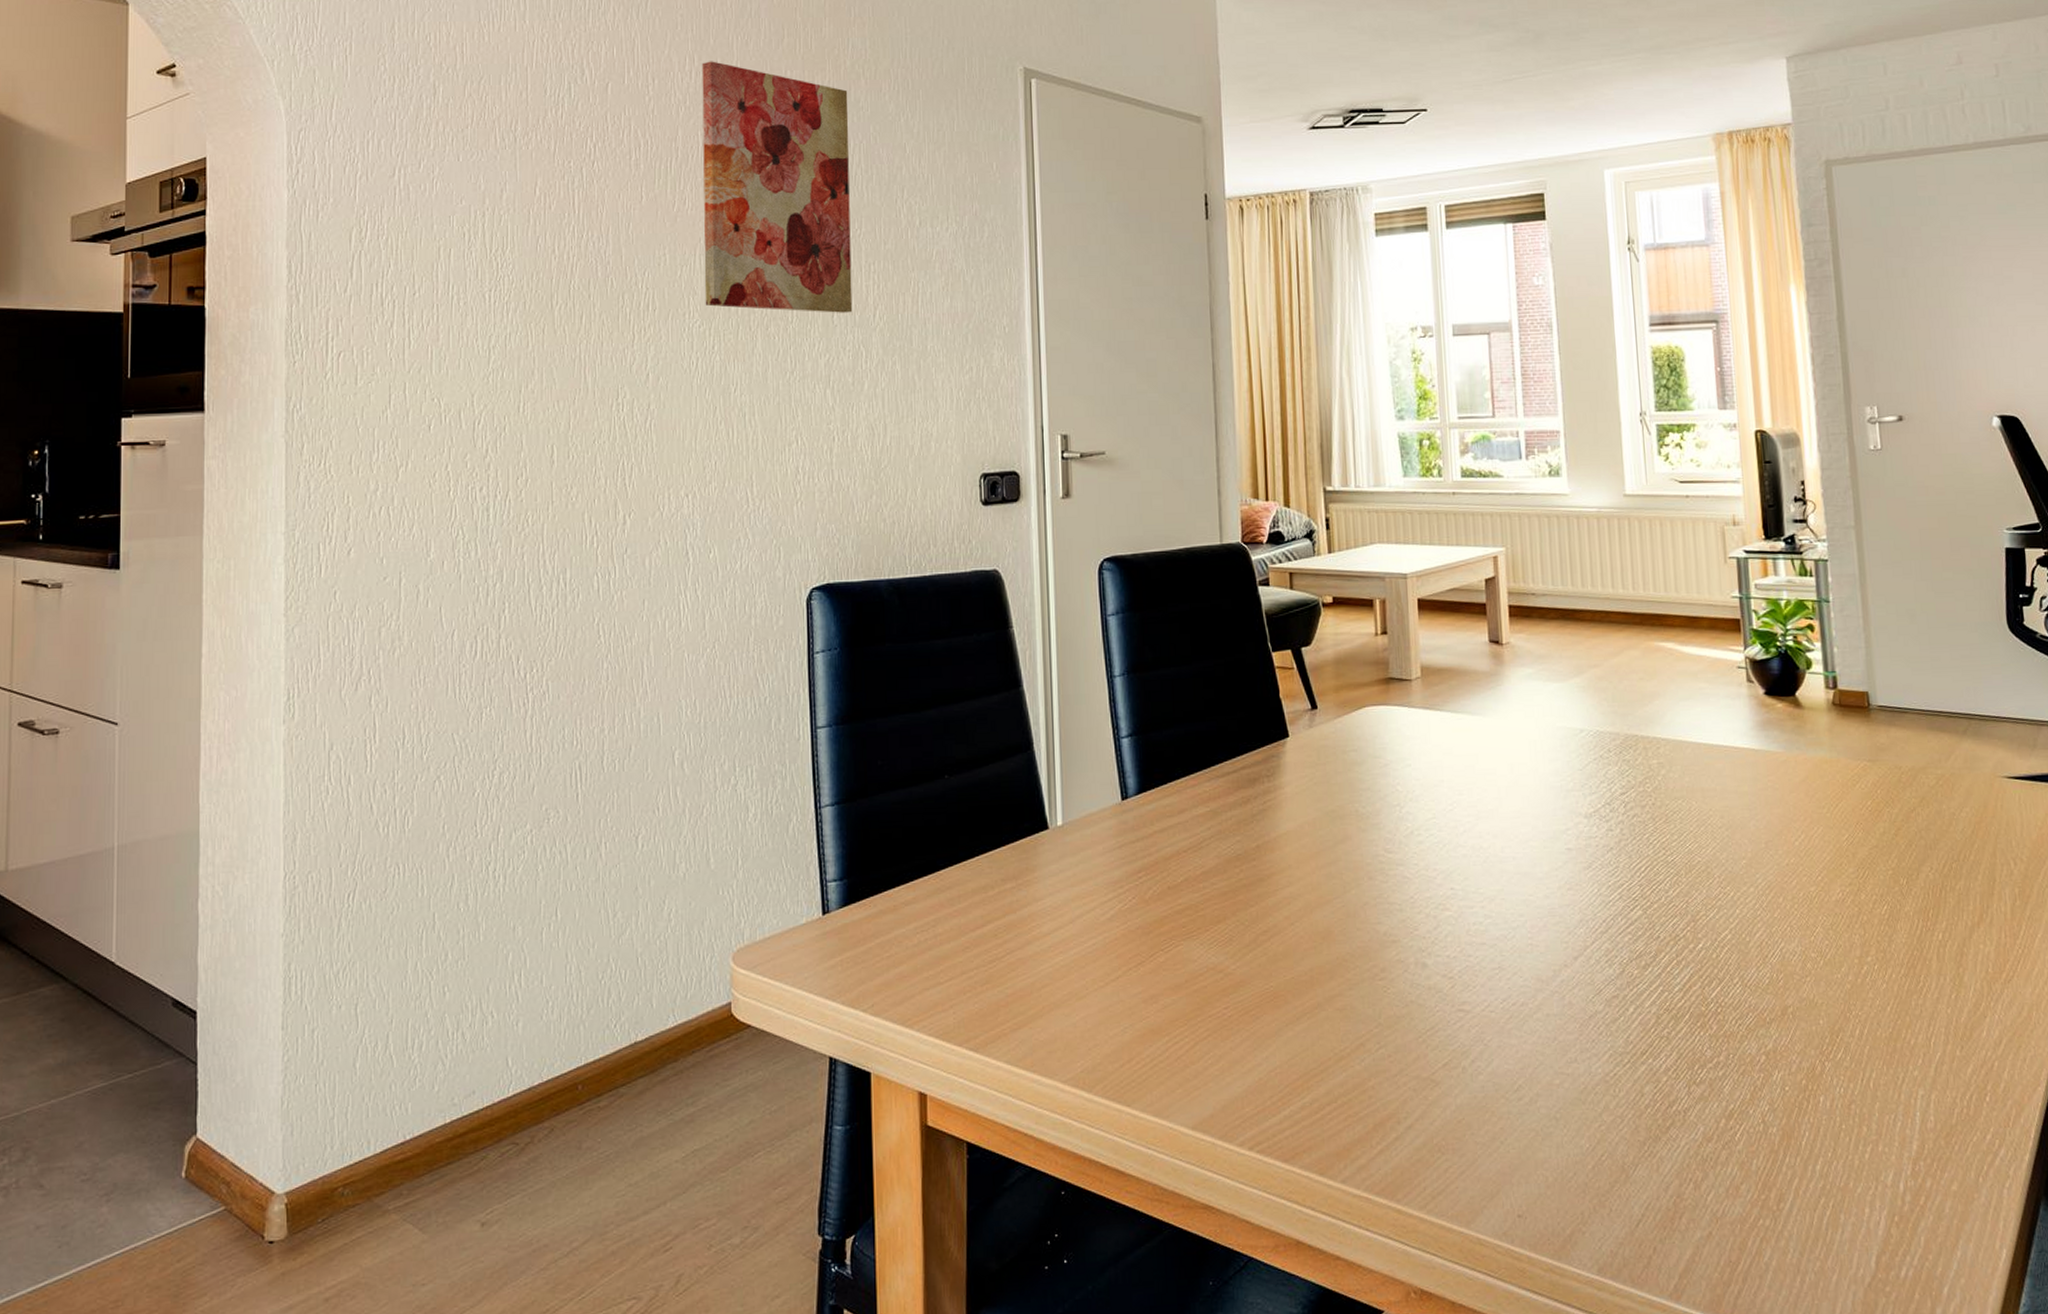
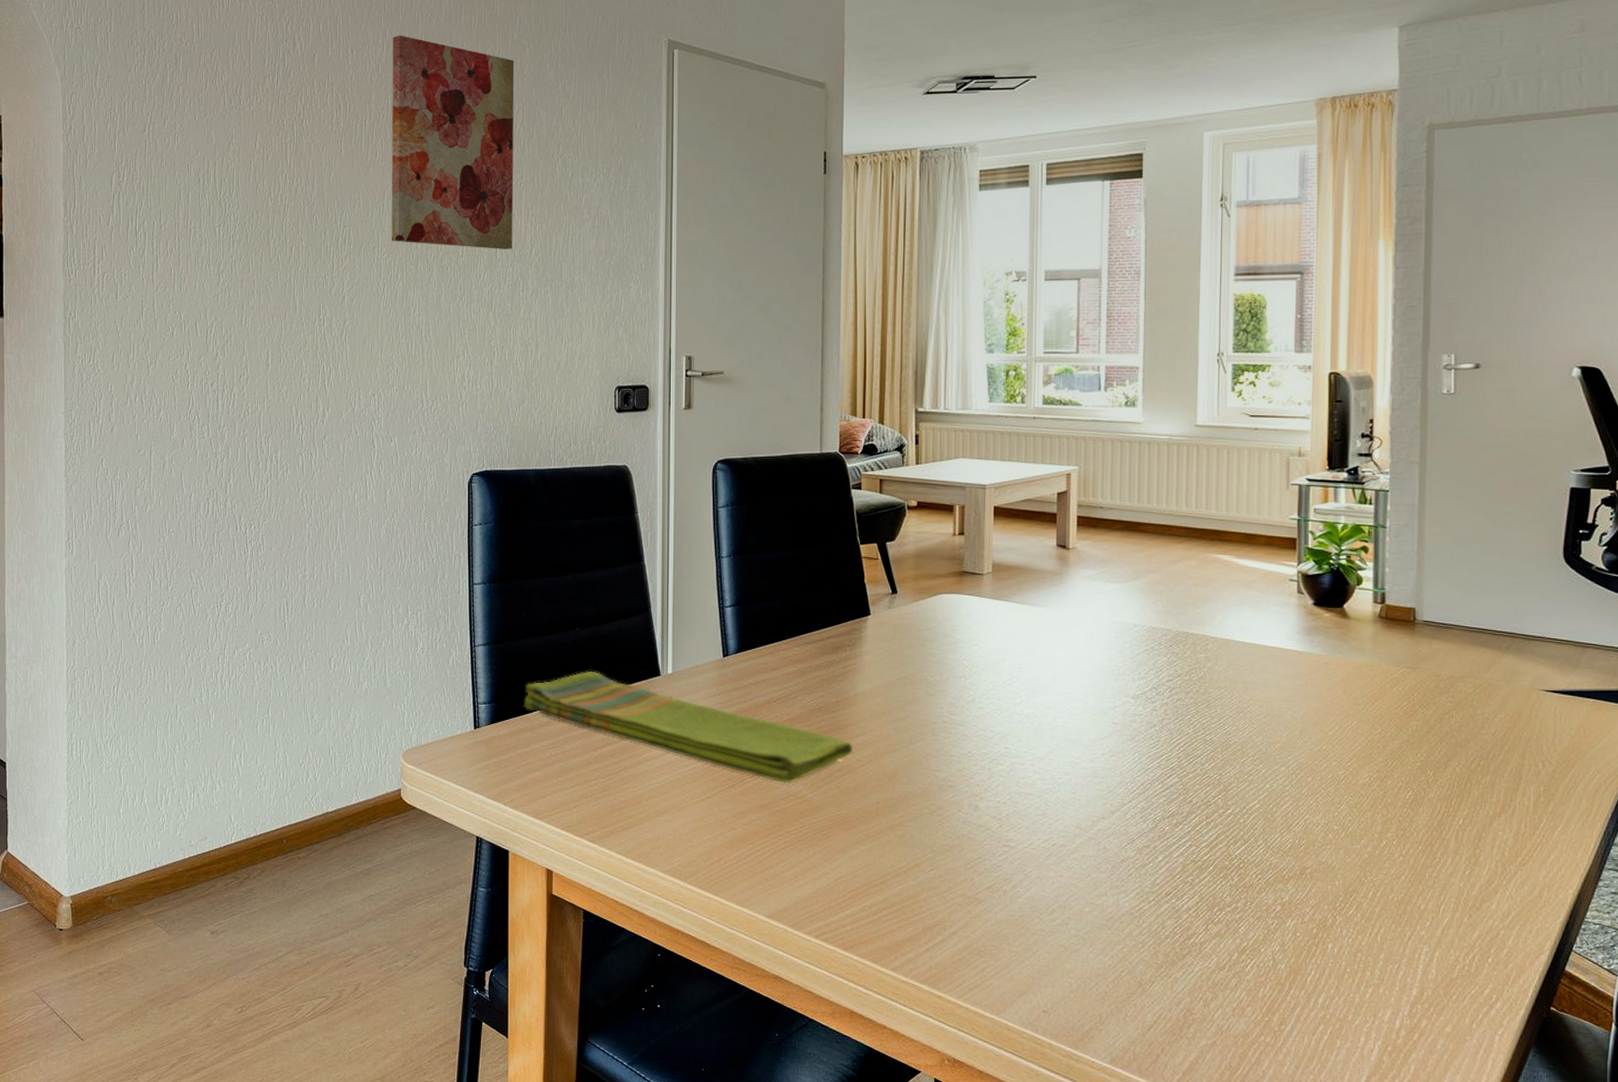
dish towel: none [883,829,1278,954] -> present [523,671,852,783]

